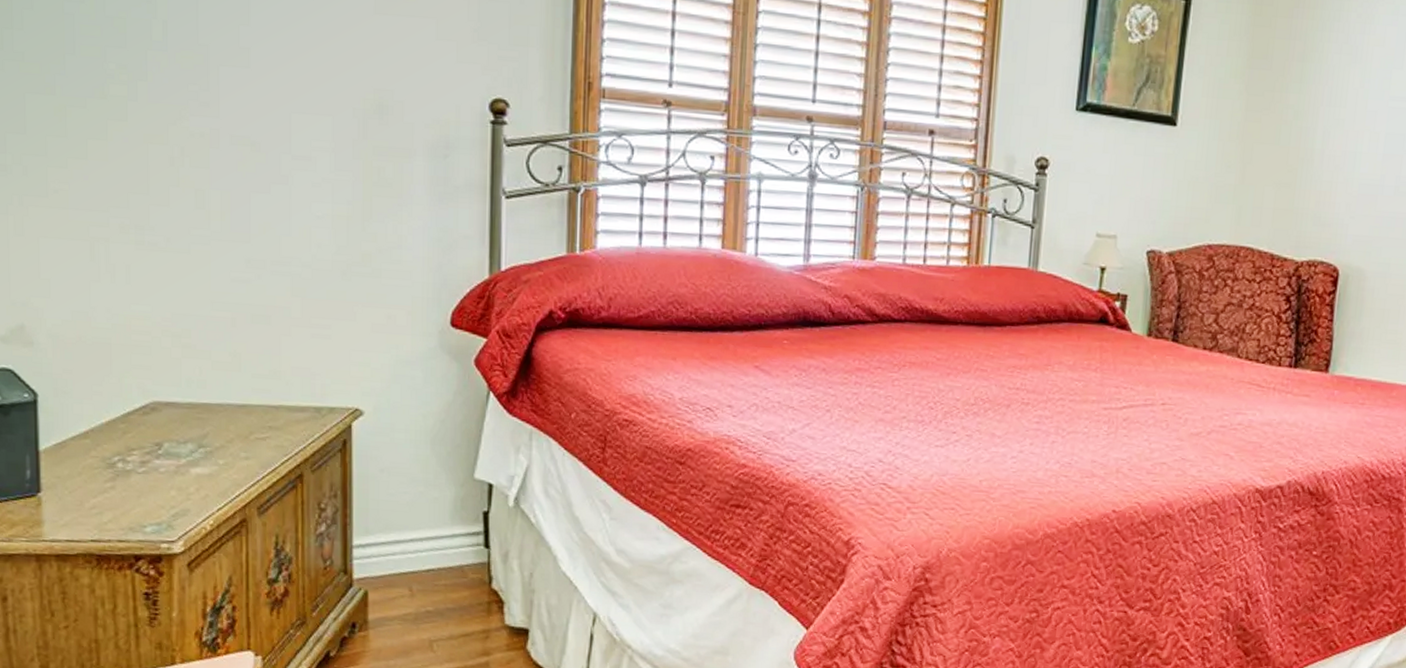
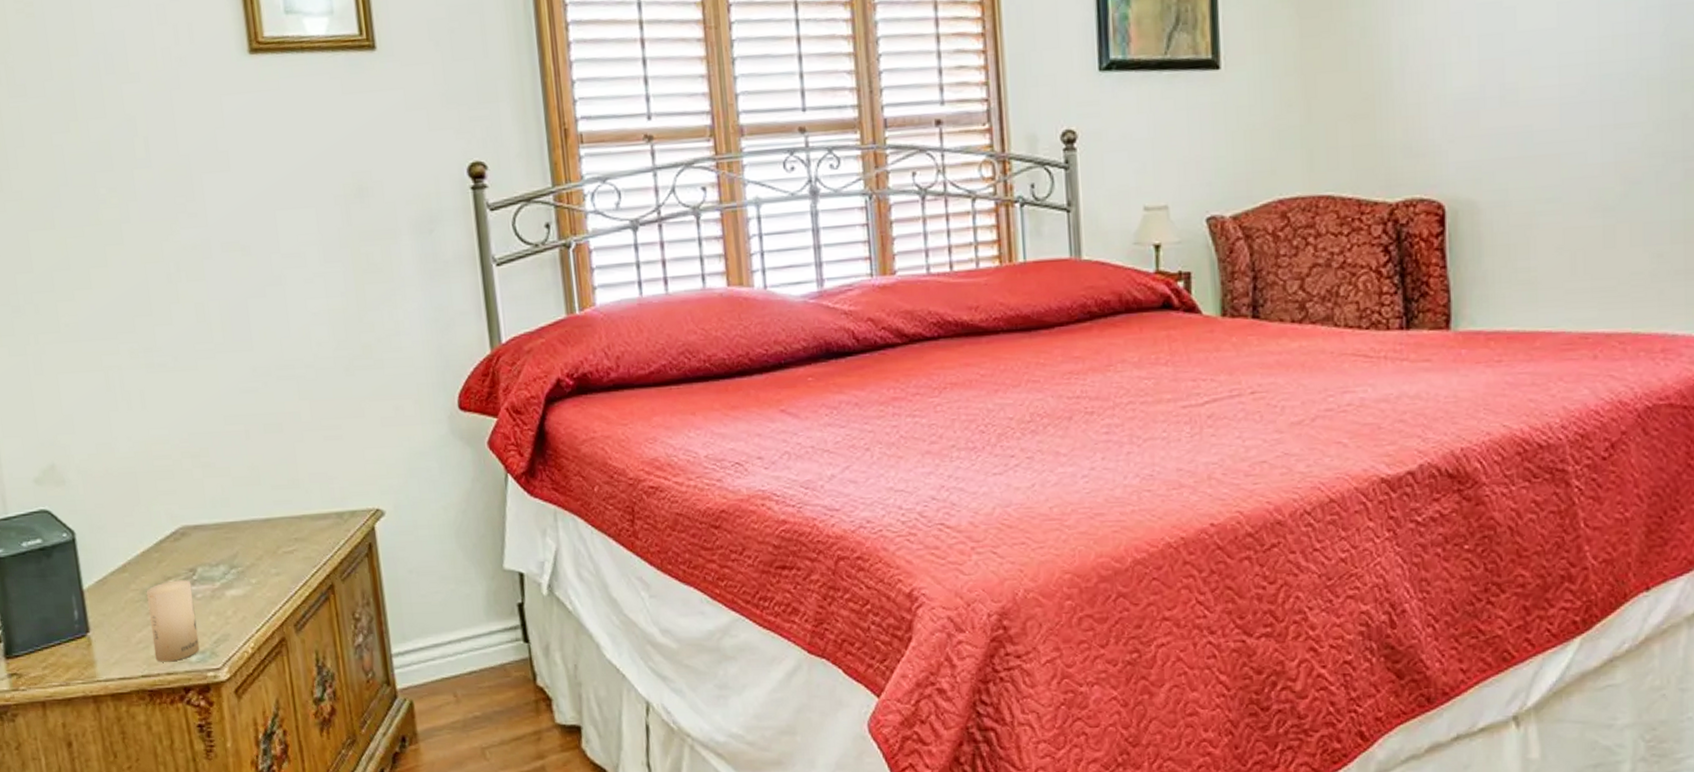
candle: none [106,452,156,530] -> present [146,580,200,662]

